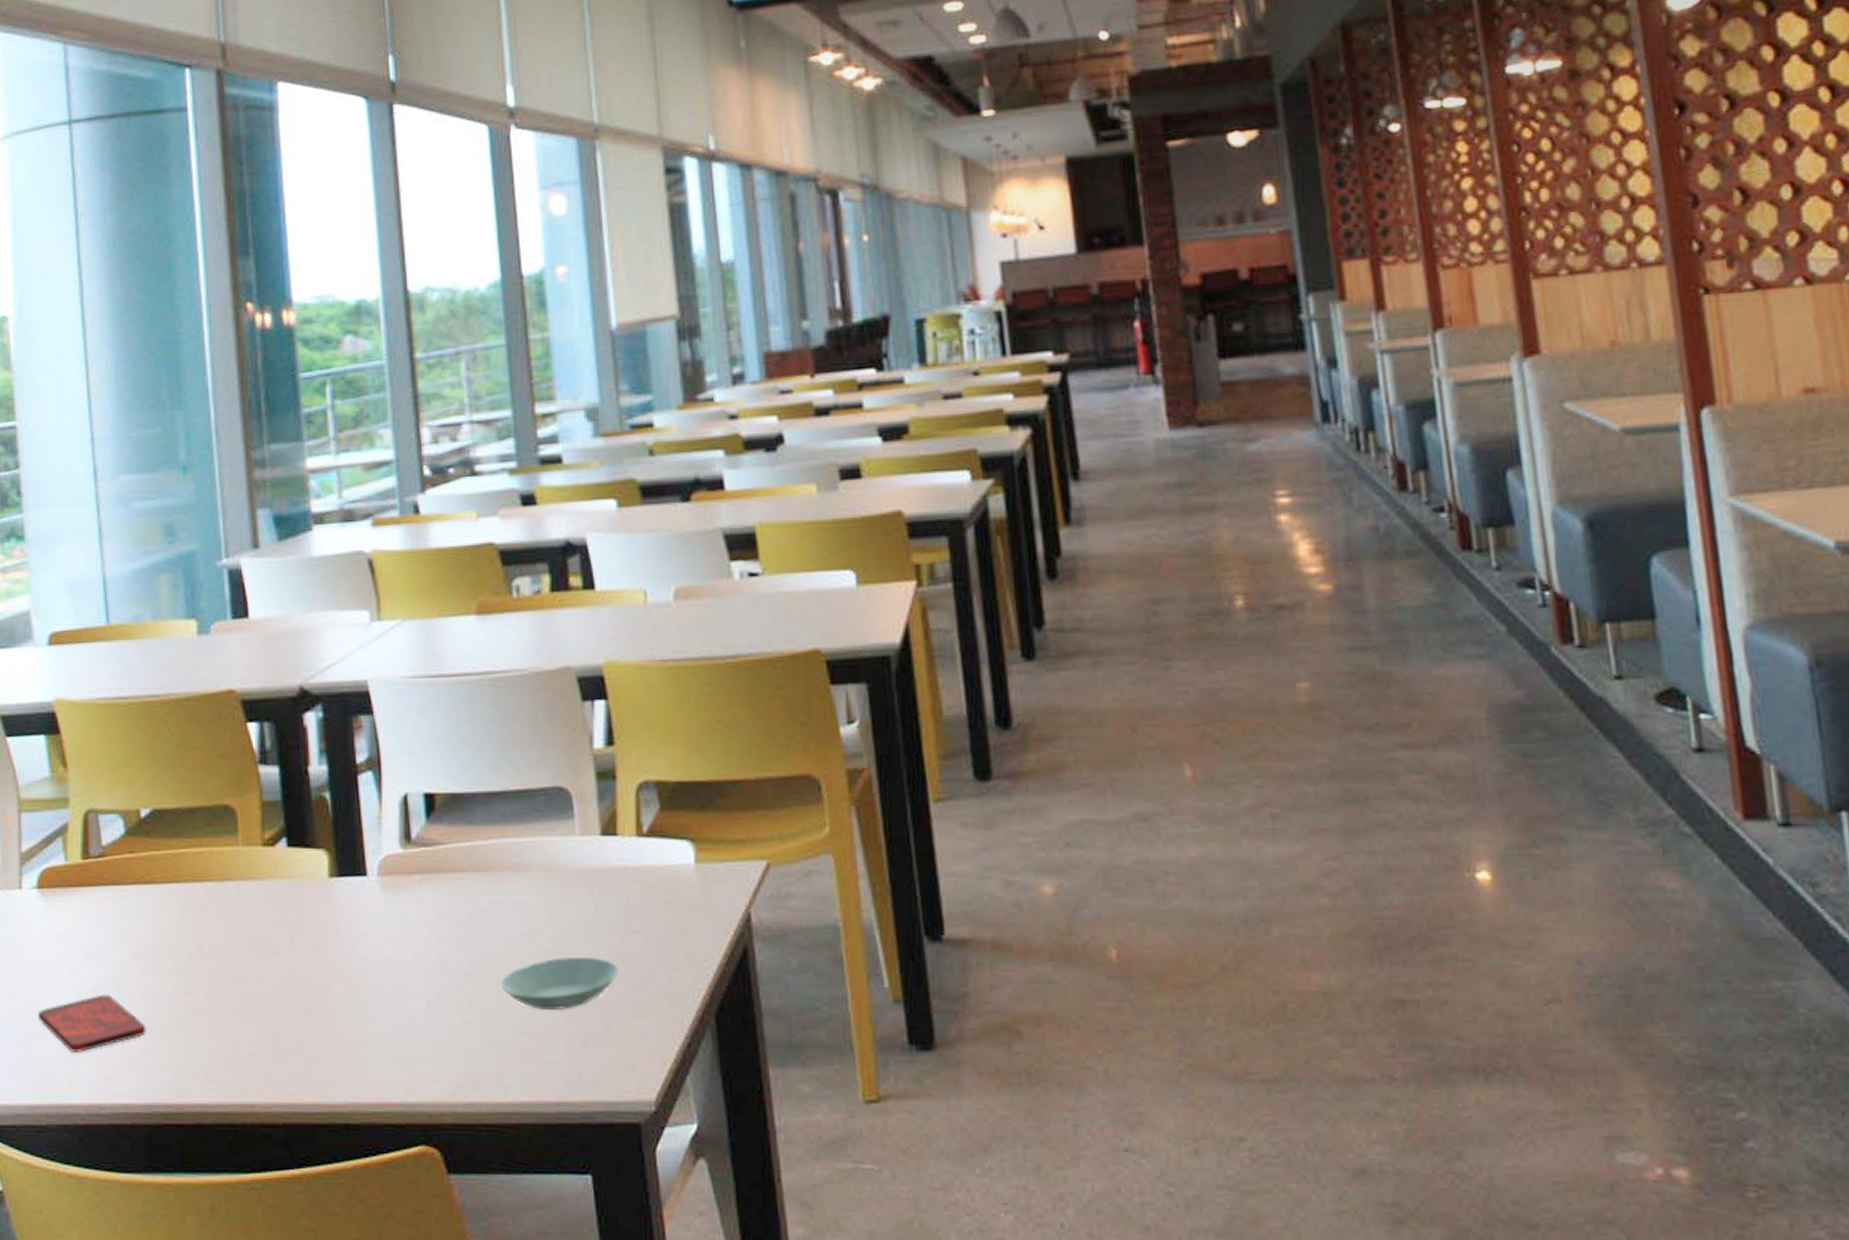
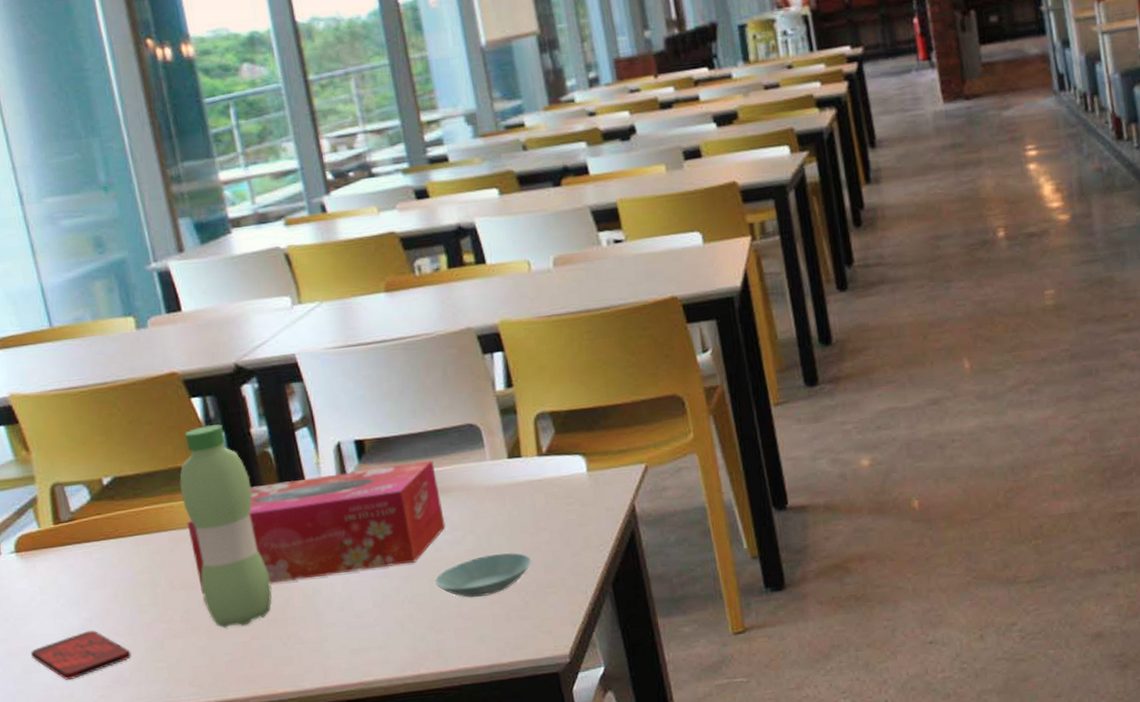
water bottle: none [224,757,312,1011] -> present [179,424,272,628]
tissue box: none [226,827,520,965] -> present [187,461,446,594]

